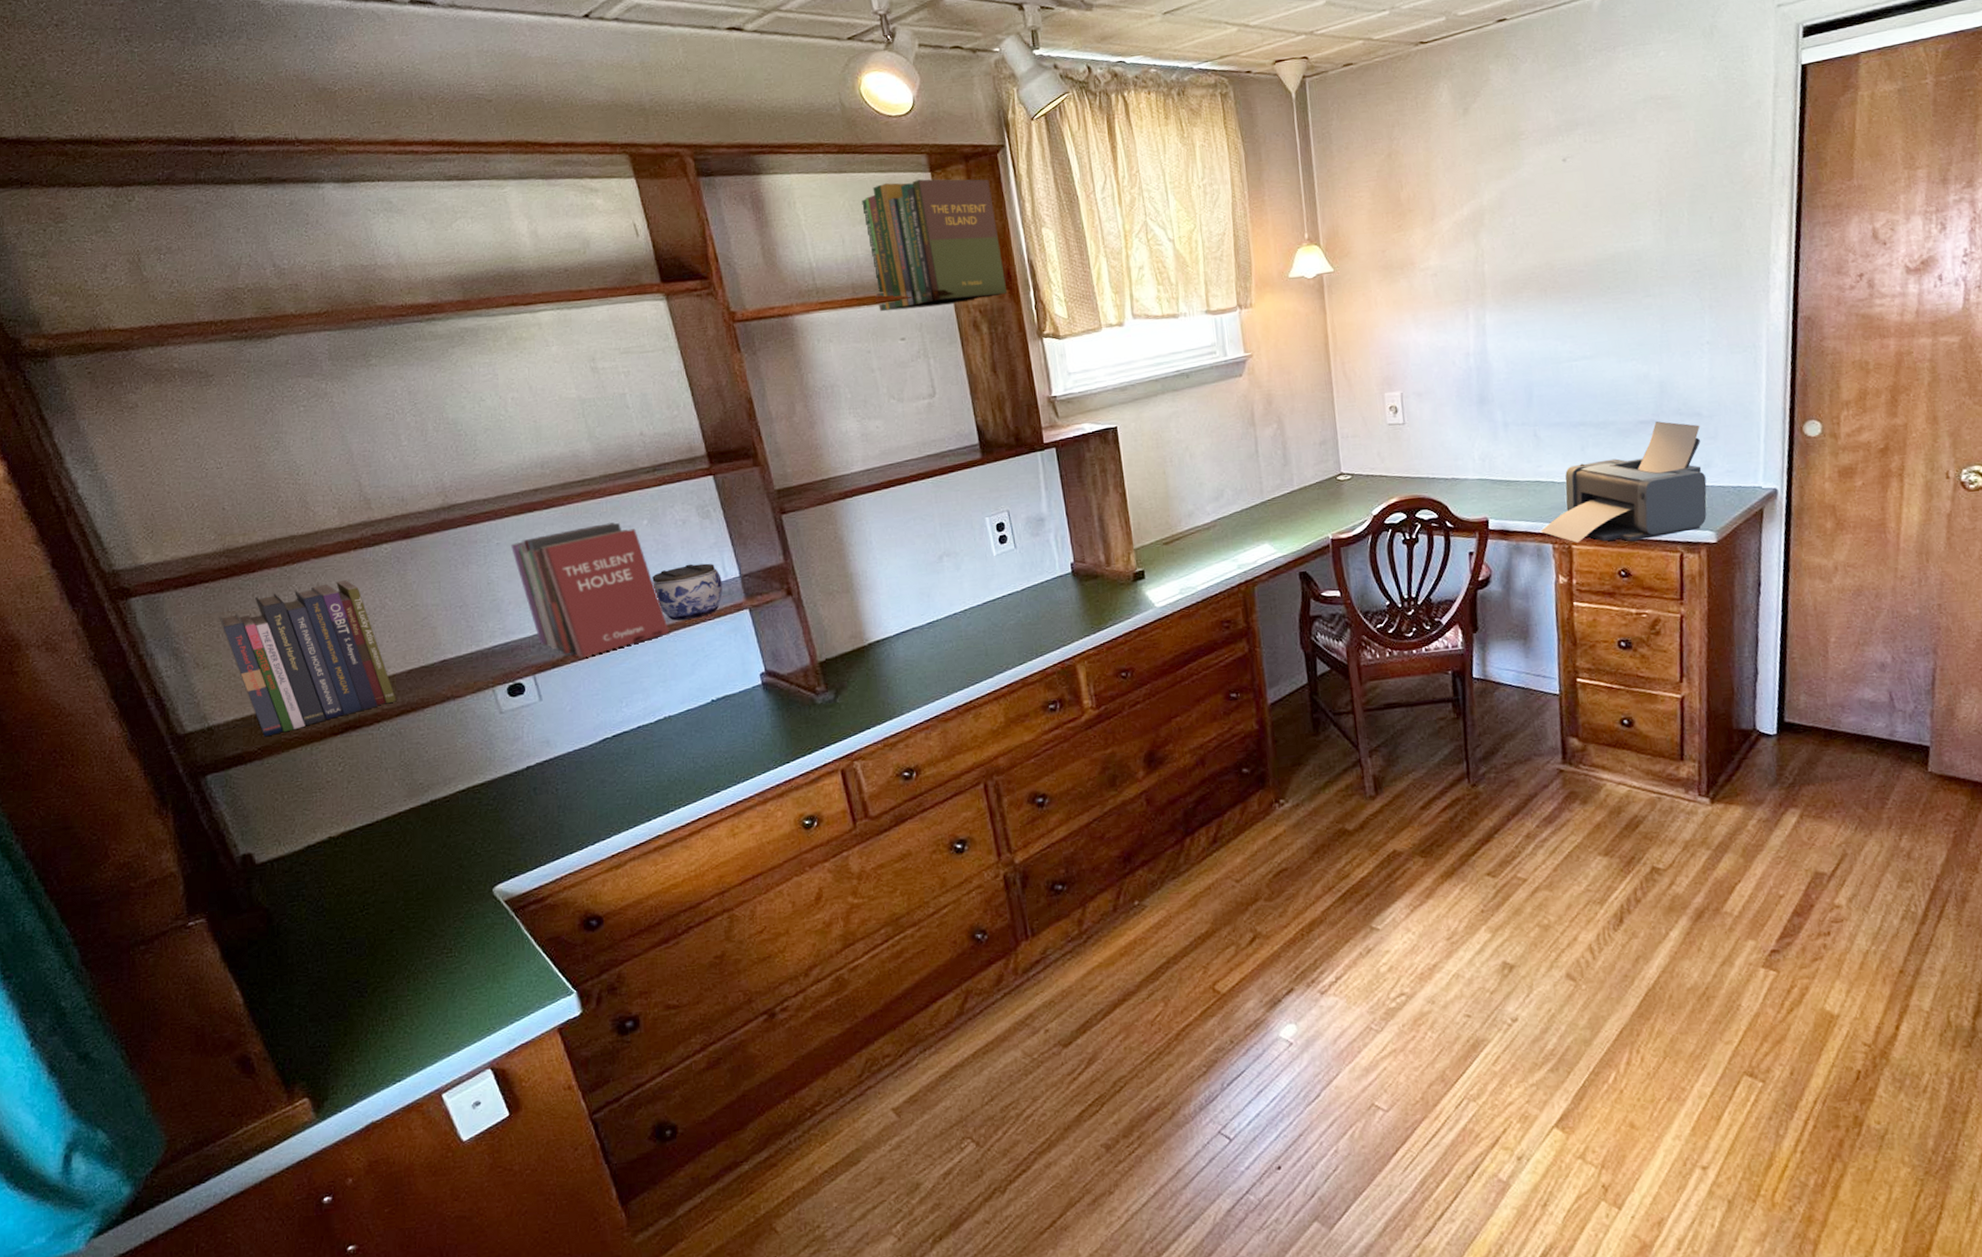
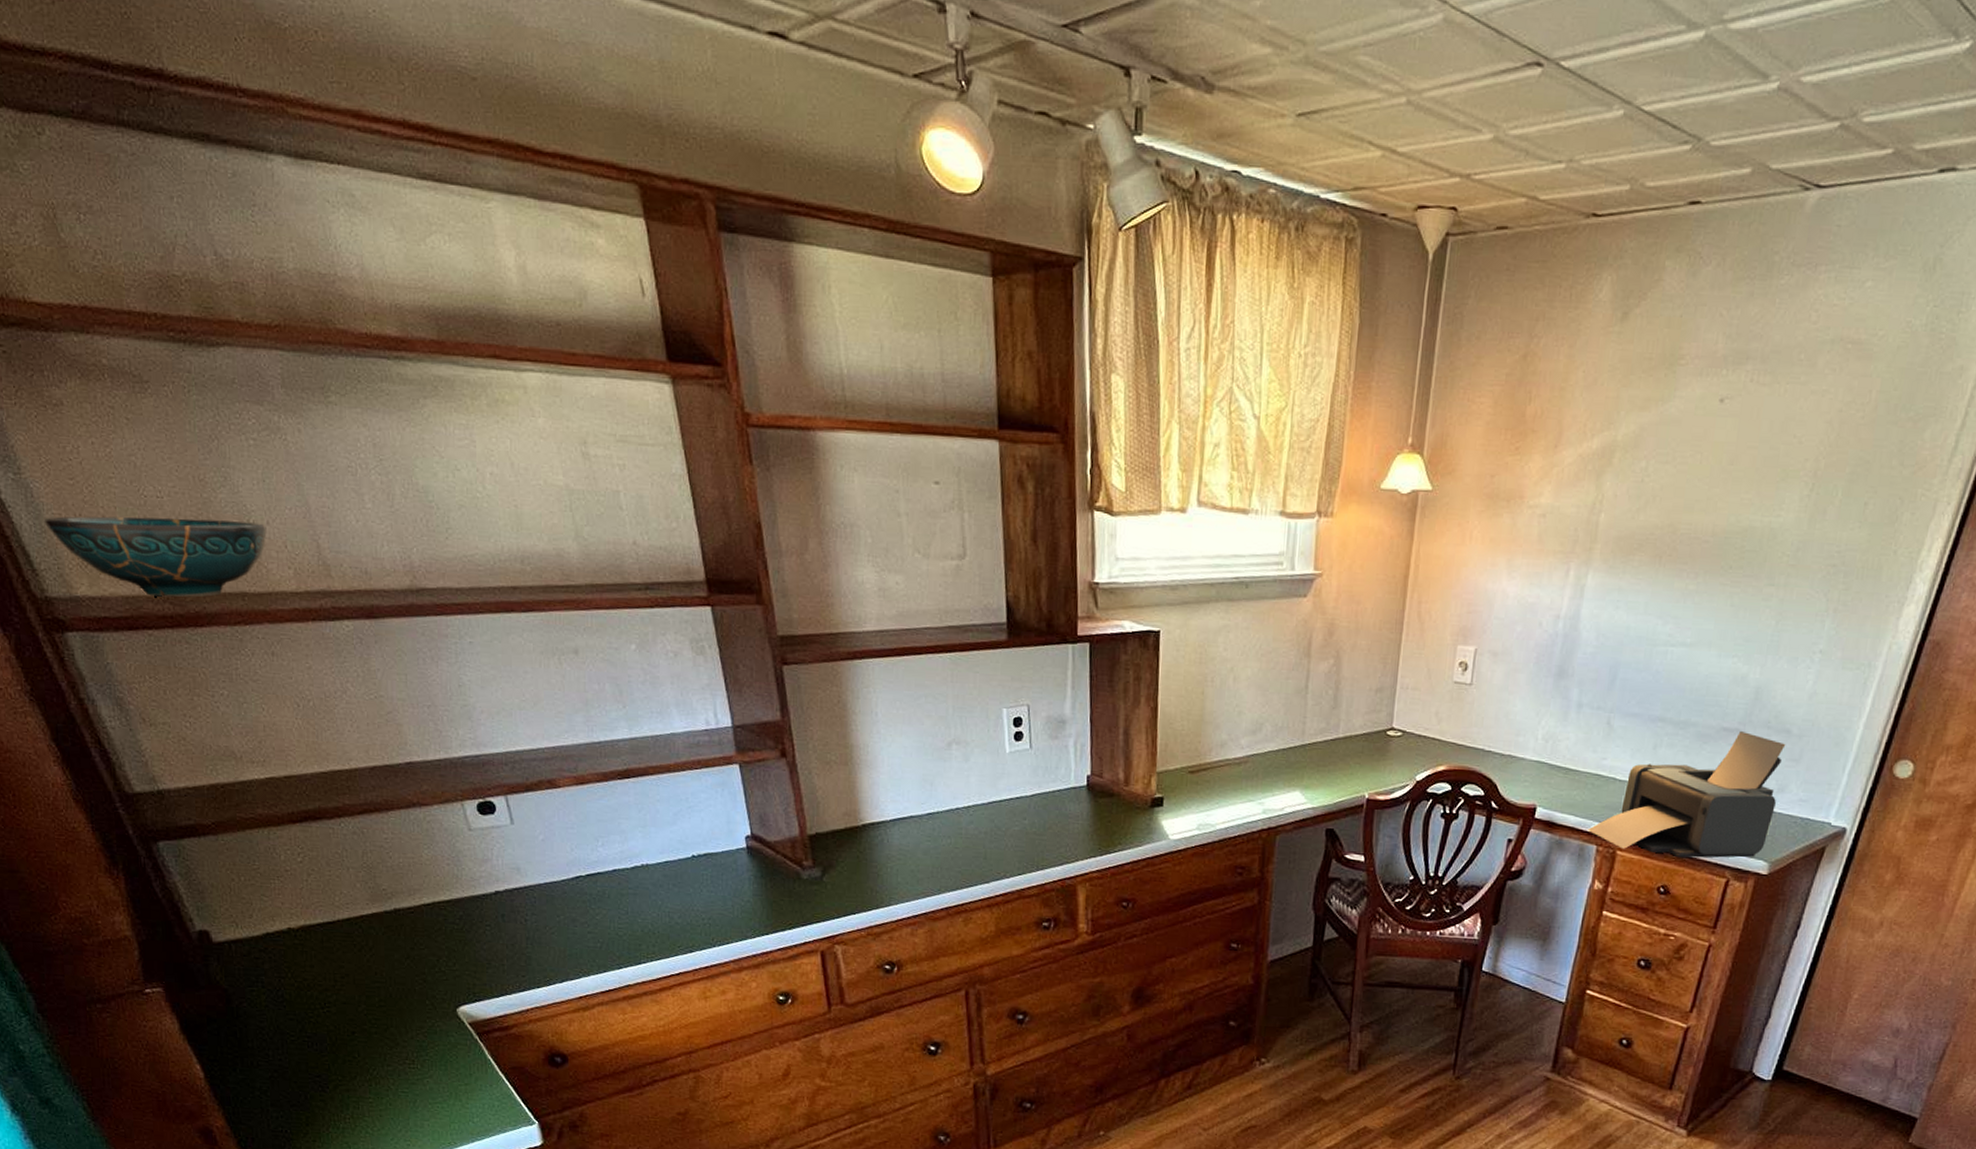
decorative bowl: none [115,474,314,554] -> present [44,516,267,598]
books: present [219,580,397,737] -> none [165,653,359,812]
books: present [511,522,670,658] -> none [485,640,653,786]
jar: present [652,563,723,621] -> none [637,703,712,765]
books: present [862,179,1008,312] -> none [908,282,1062,451]

